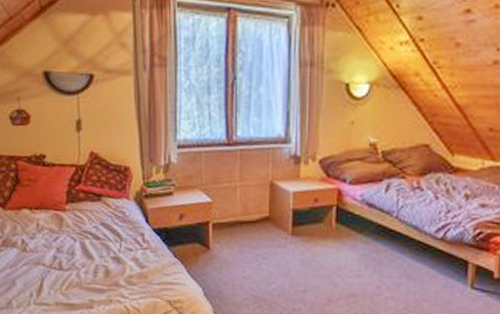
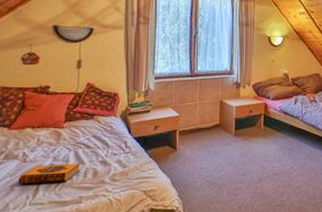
hardback book: none [19,256,89,280] -> present [18,164,80,184]

